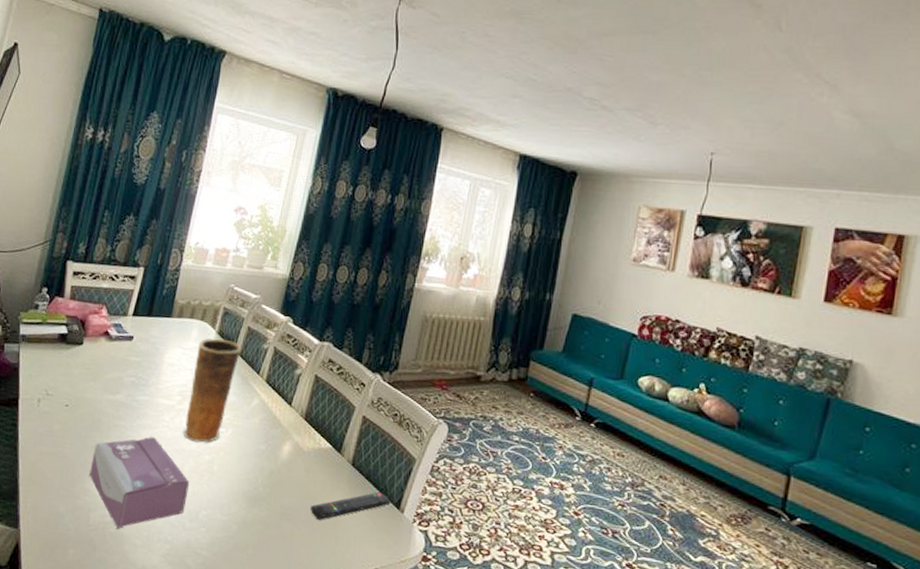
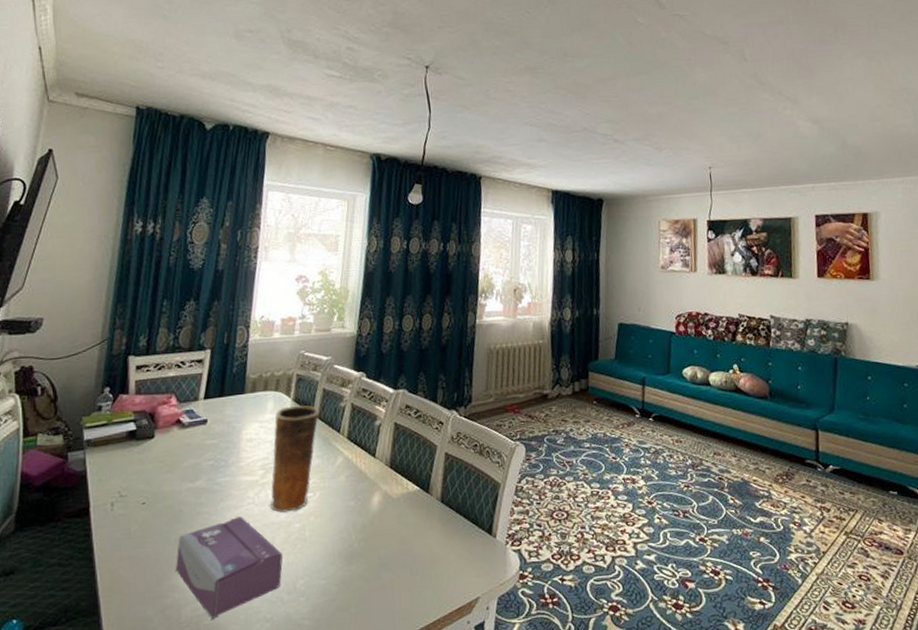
remote control: present [311,492,391,520] -> none [407,522,483,563]

